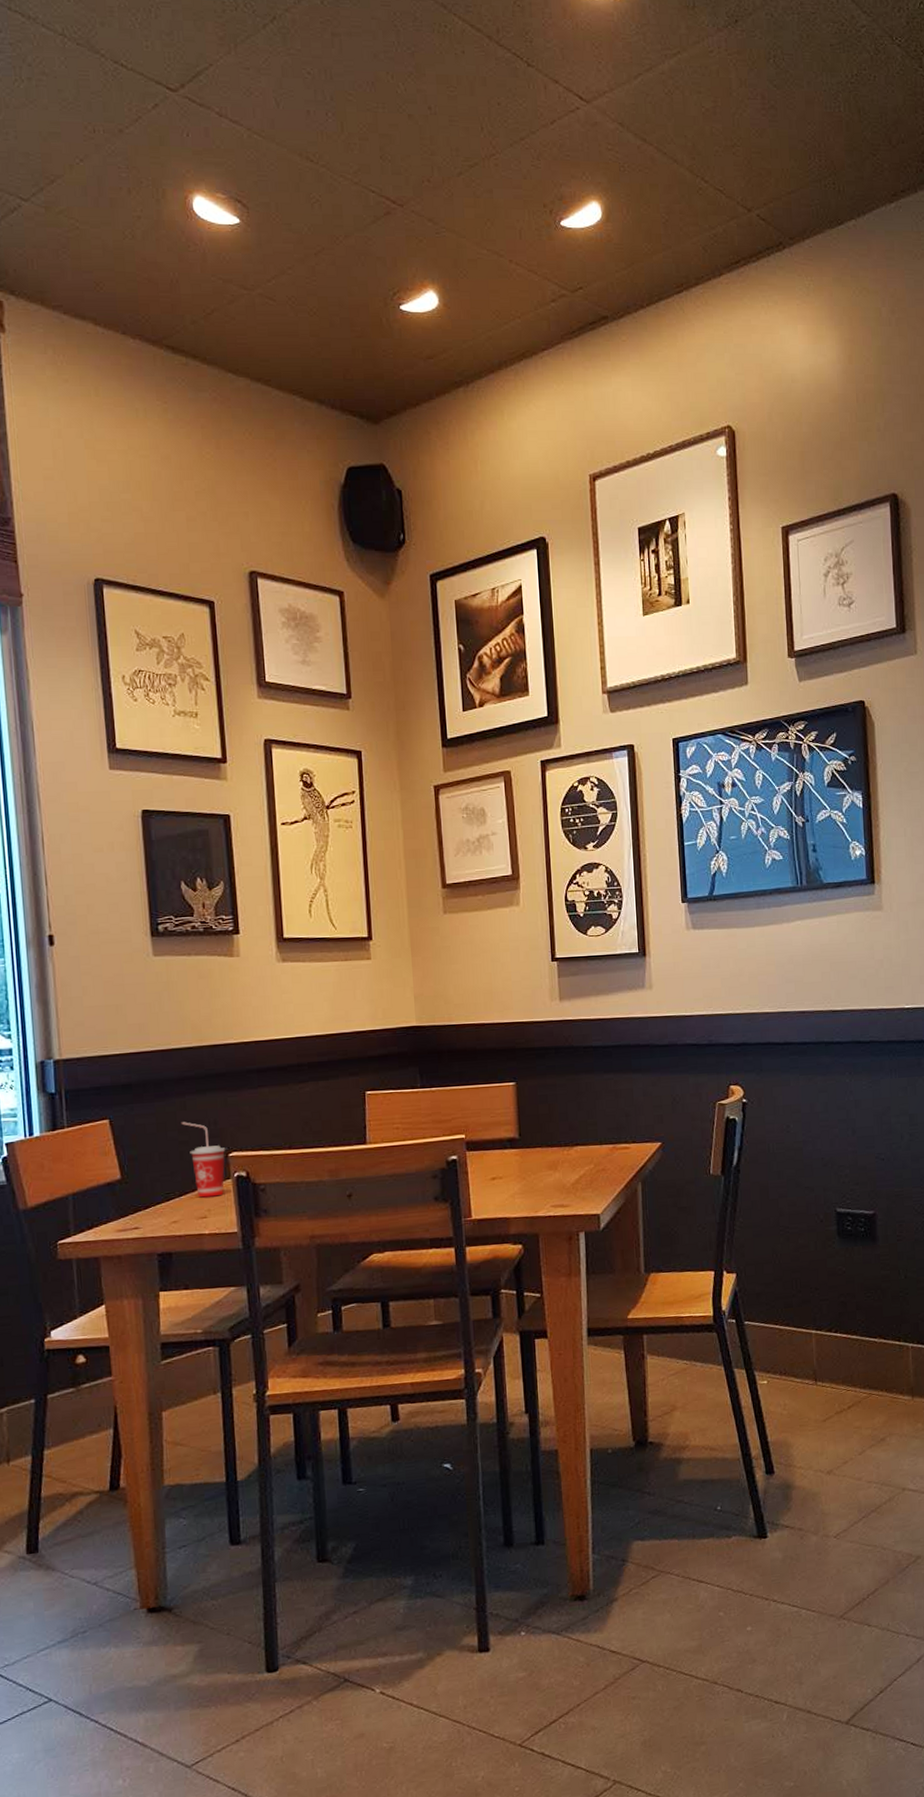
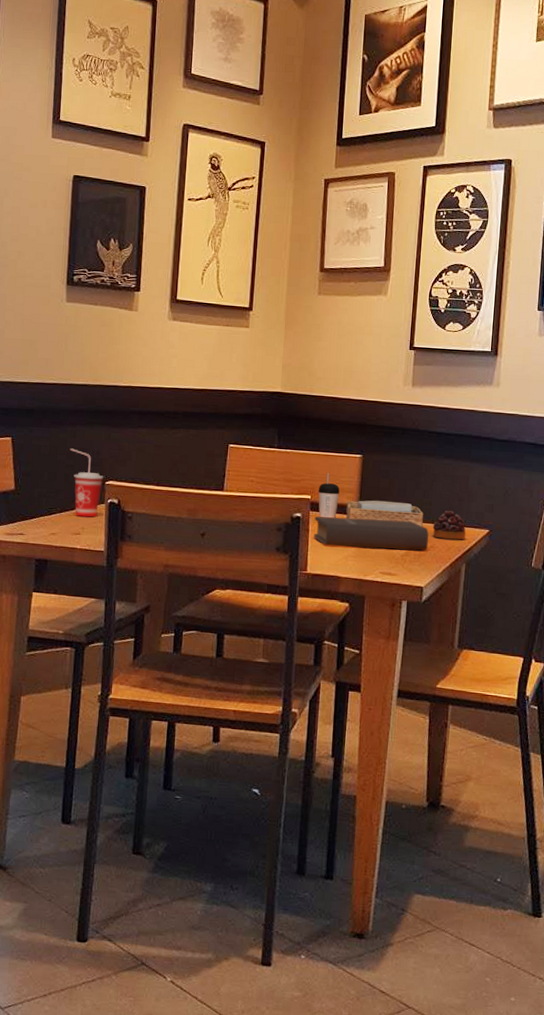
book: none [472,1146,599,1187] -> present [313,516,429,551]
beverage cup: none [473,1107,497,1157] -> present [318,473,340,518]
napkin holder: none [505,1127,592,1154] -> present [345,500,424,526]
pastry: none [601,1128,638,1160] -> present [432,510,466,540]

